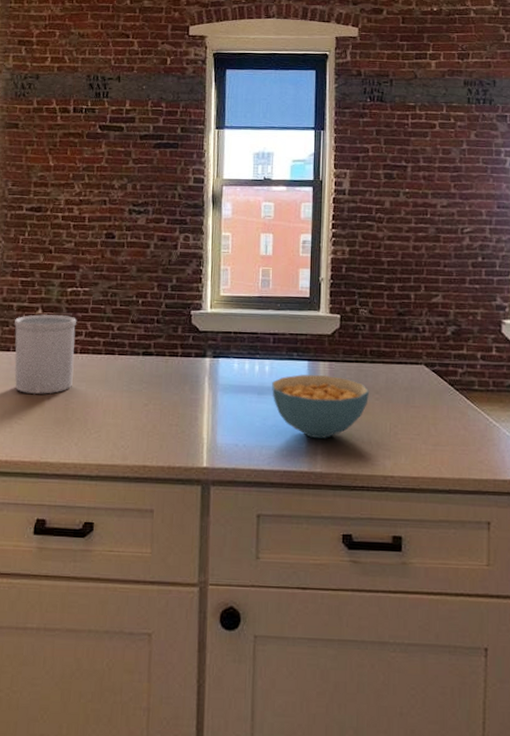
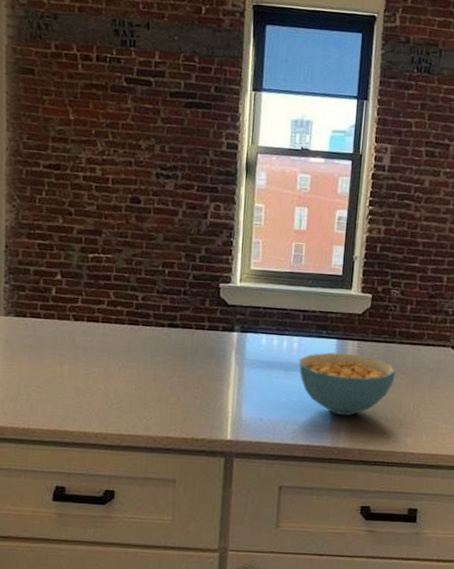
utensil holder: present [14,313,78,395] -> none [31,279,99,363]

